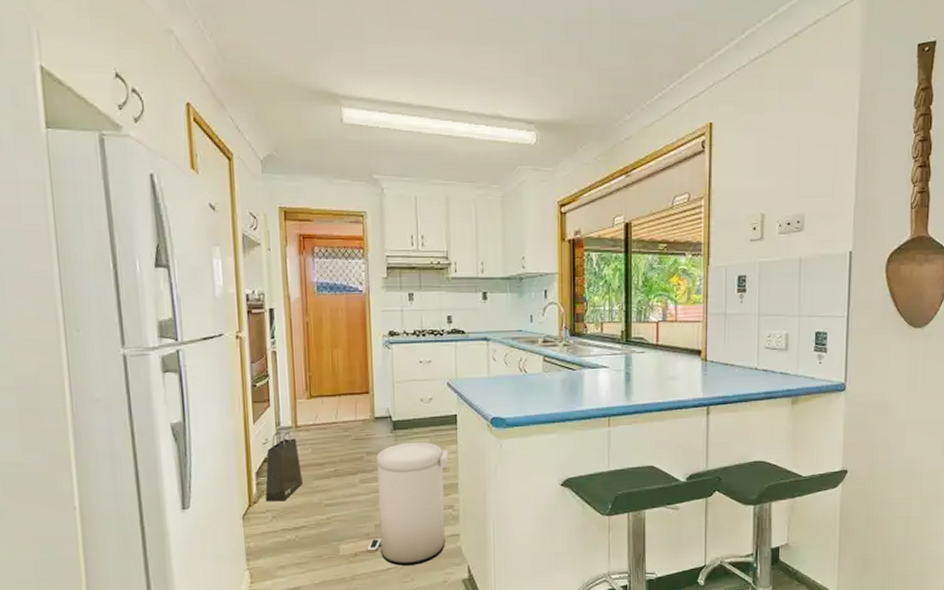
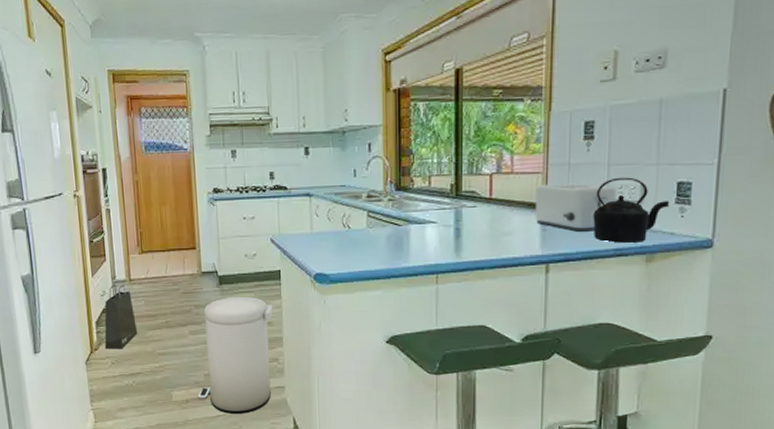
toaster: none [697,332,766,376] -> present [535,183,617,232]
kettle: none [746,327,810,387] -> present [593,177,670,243]

